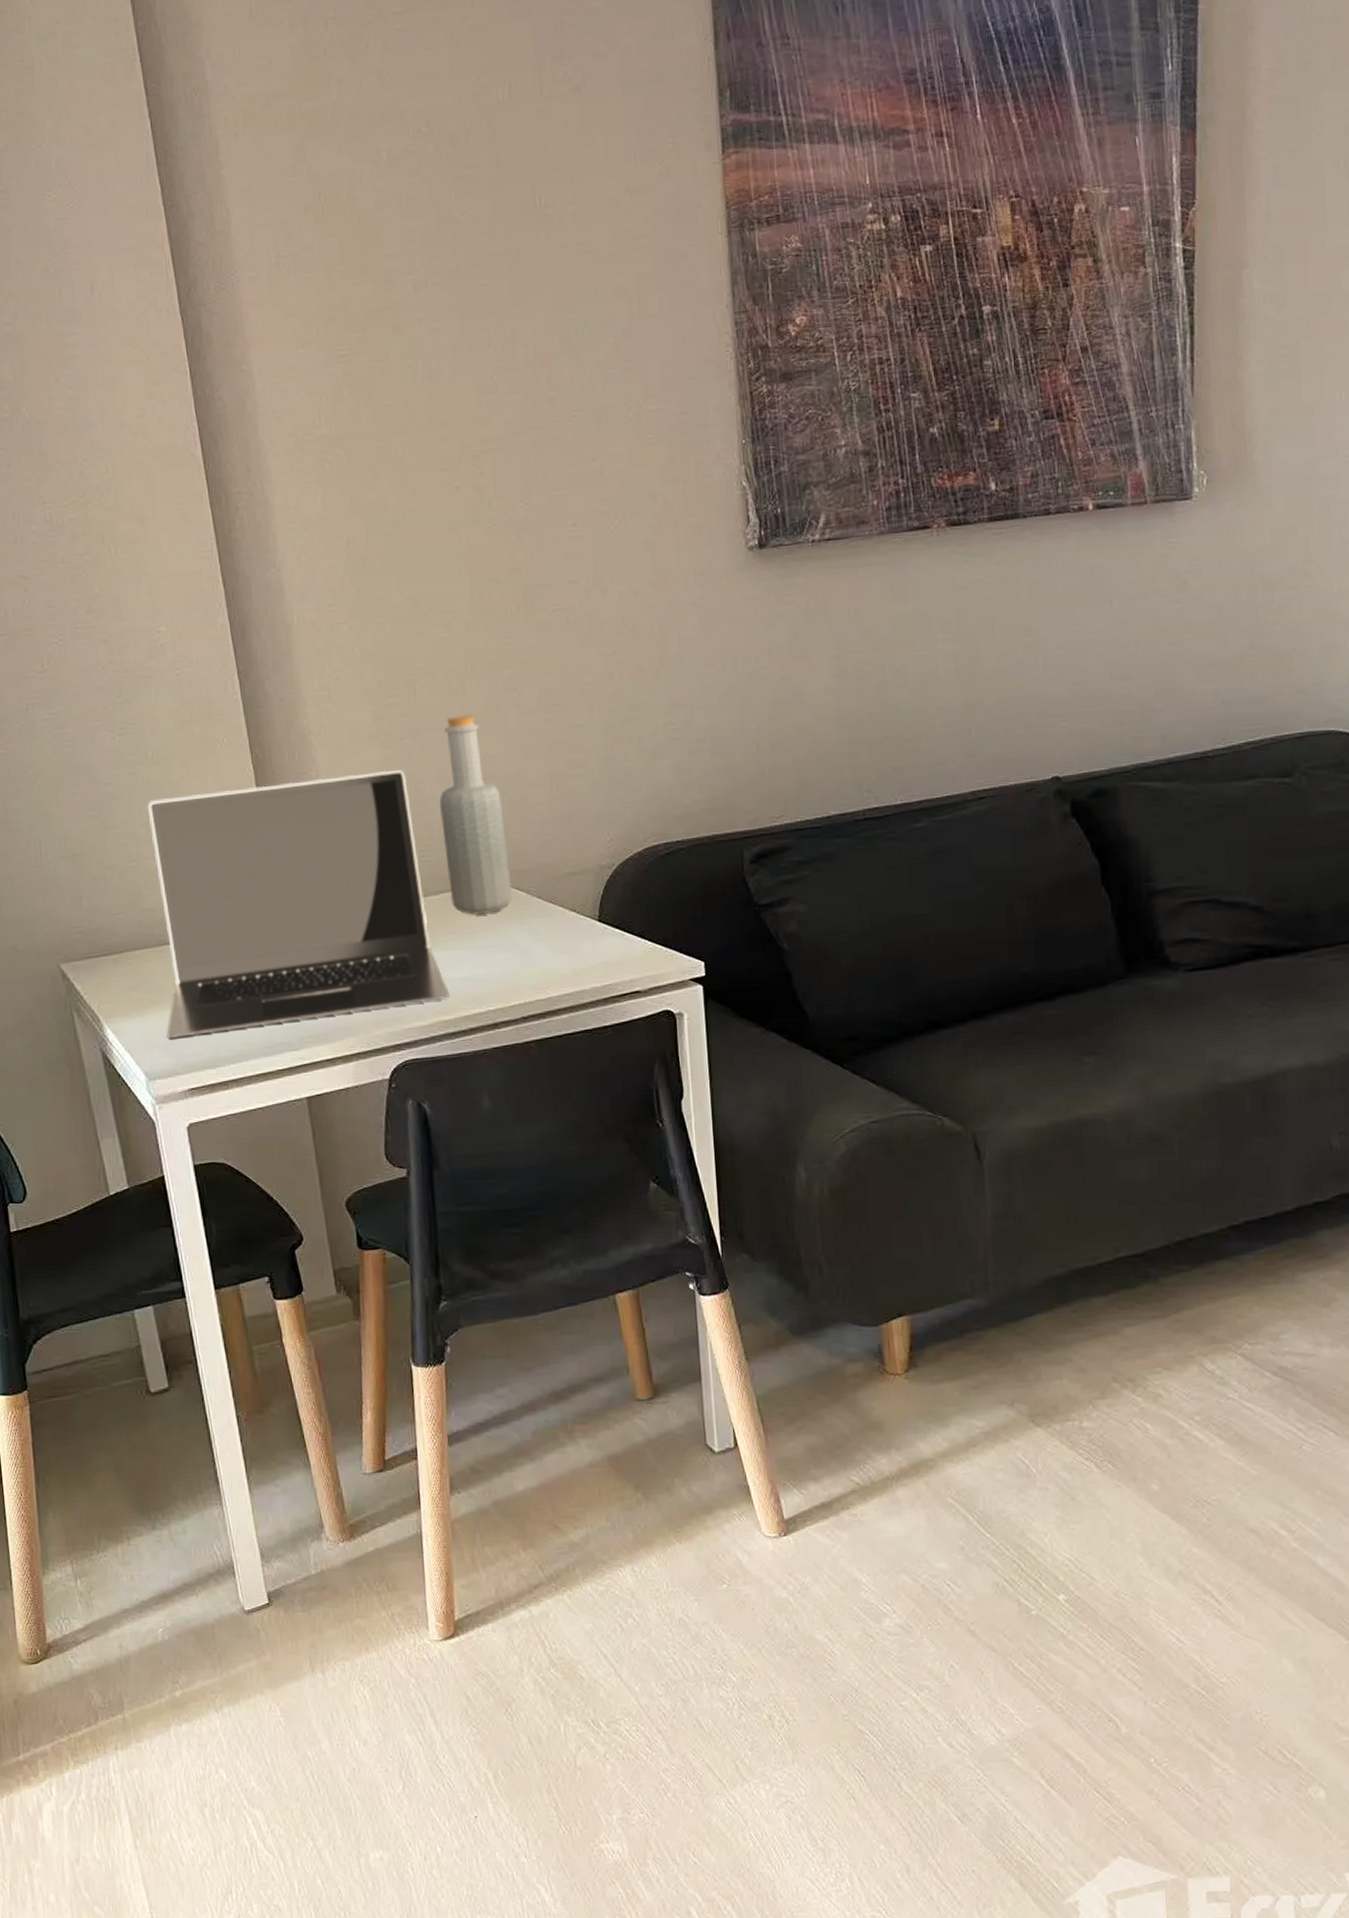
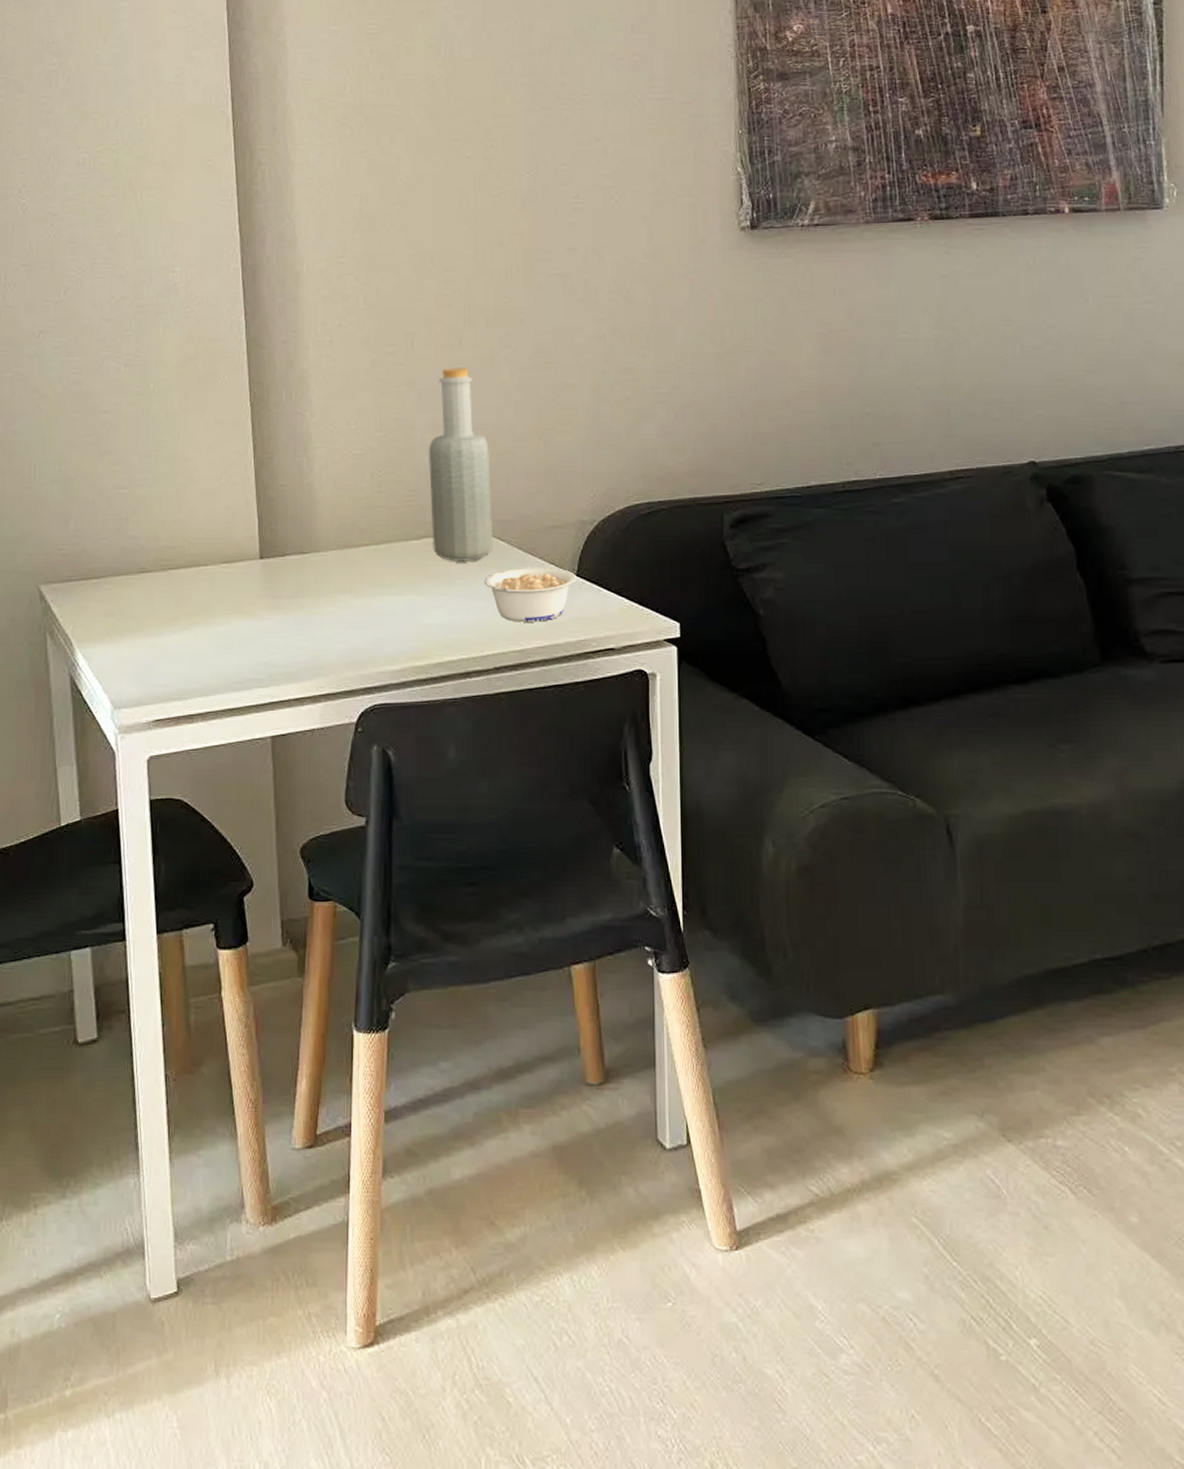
laptop: present [147,770,449,1040] -> none [137,415,423,668]
legume: none [505,913,599,971] -> present [484,566,577,622]

